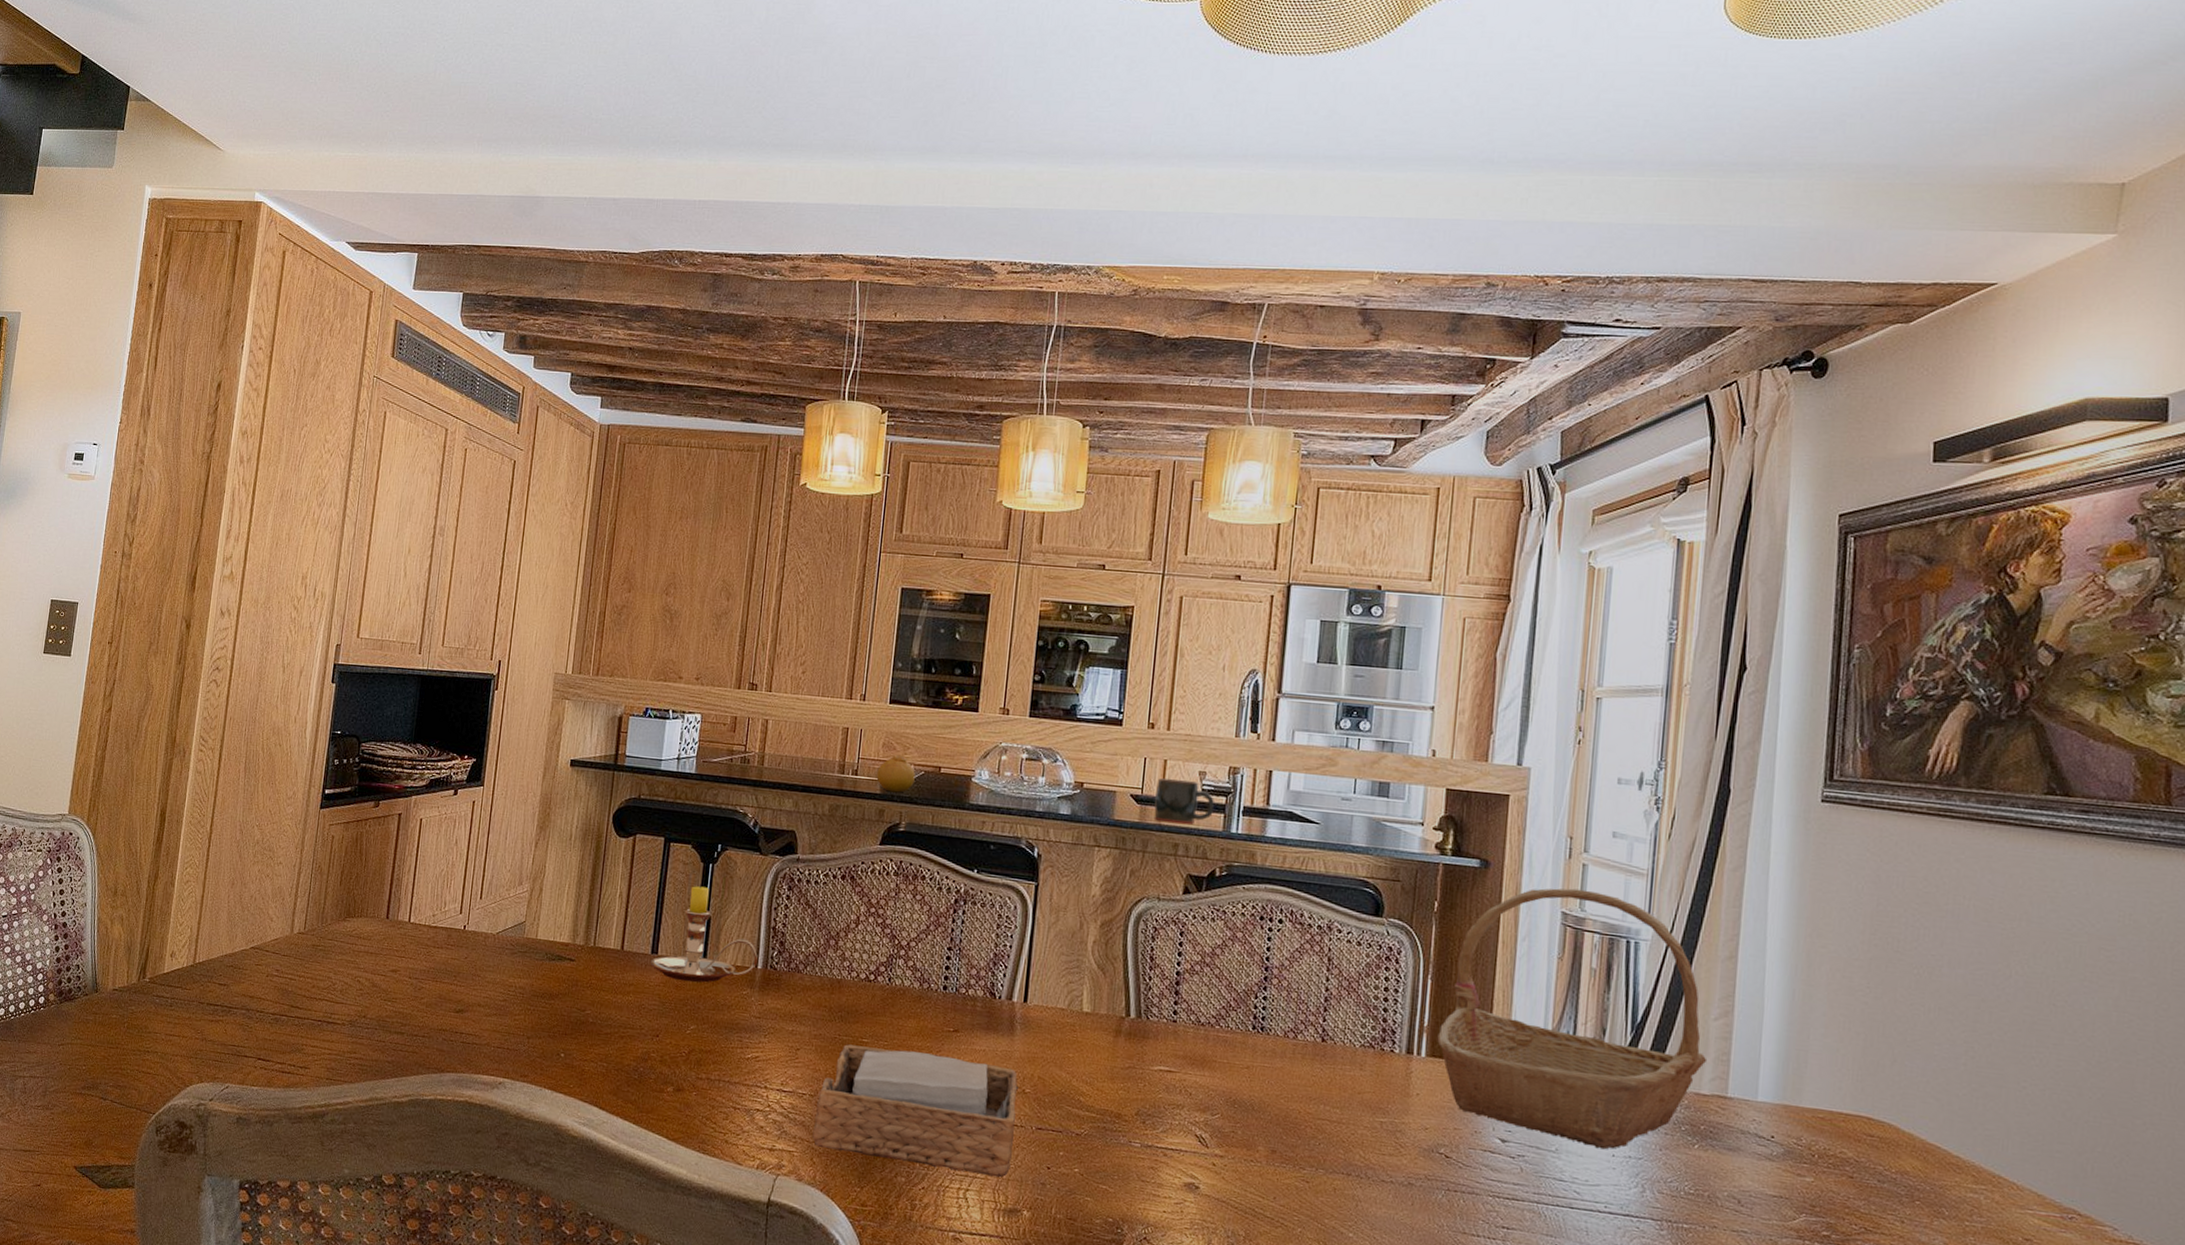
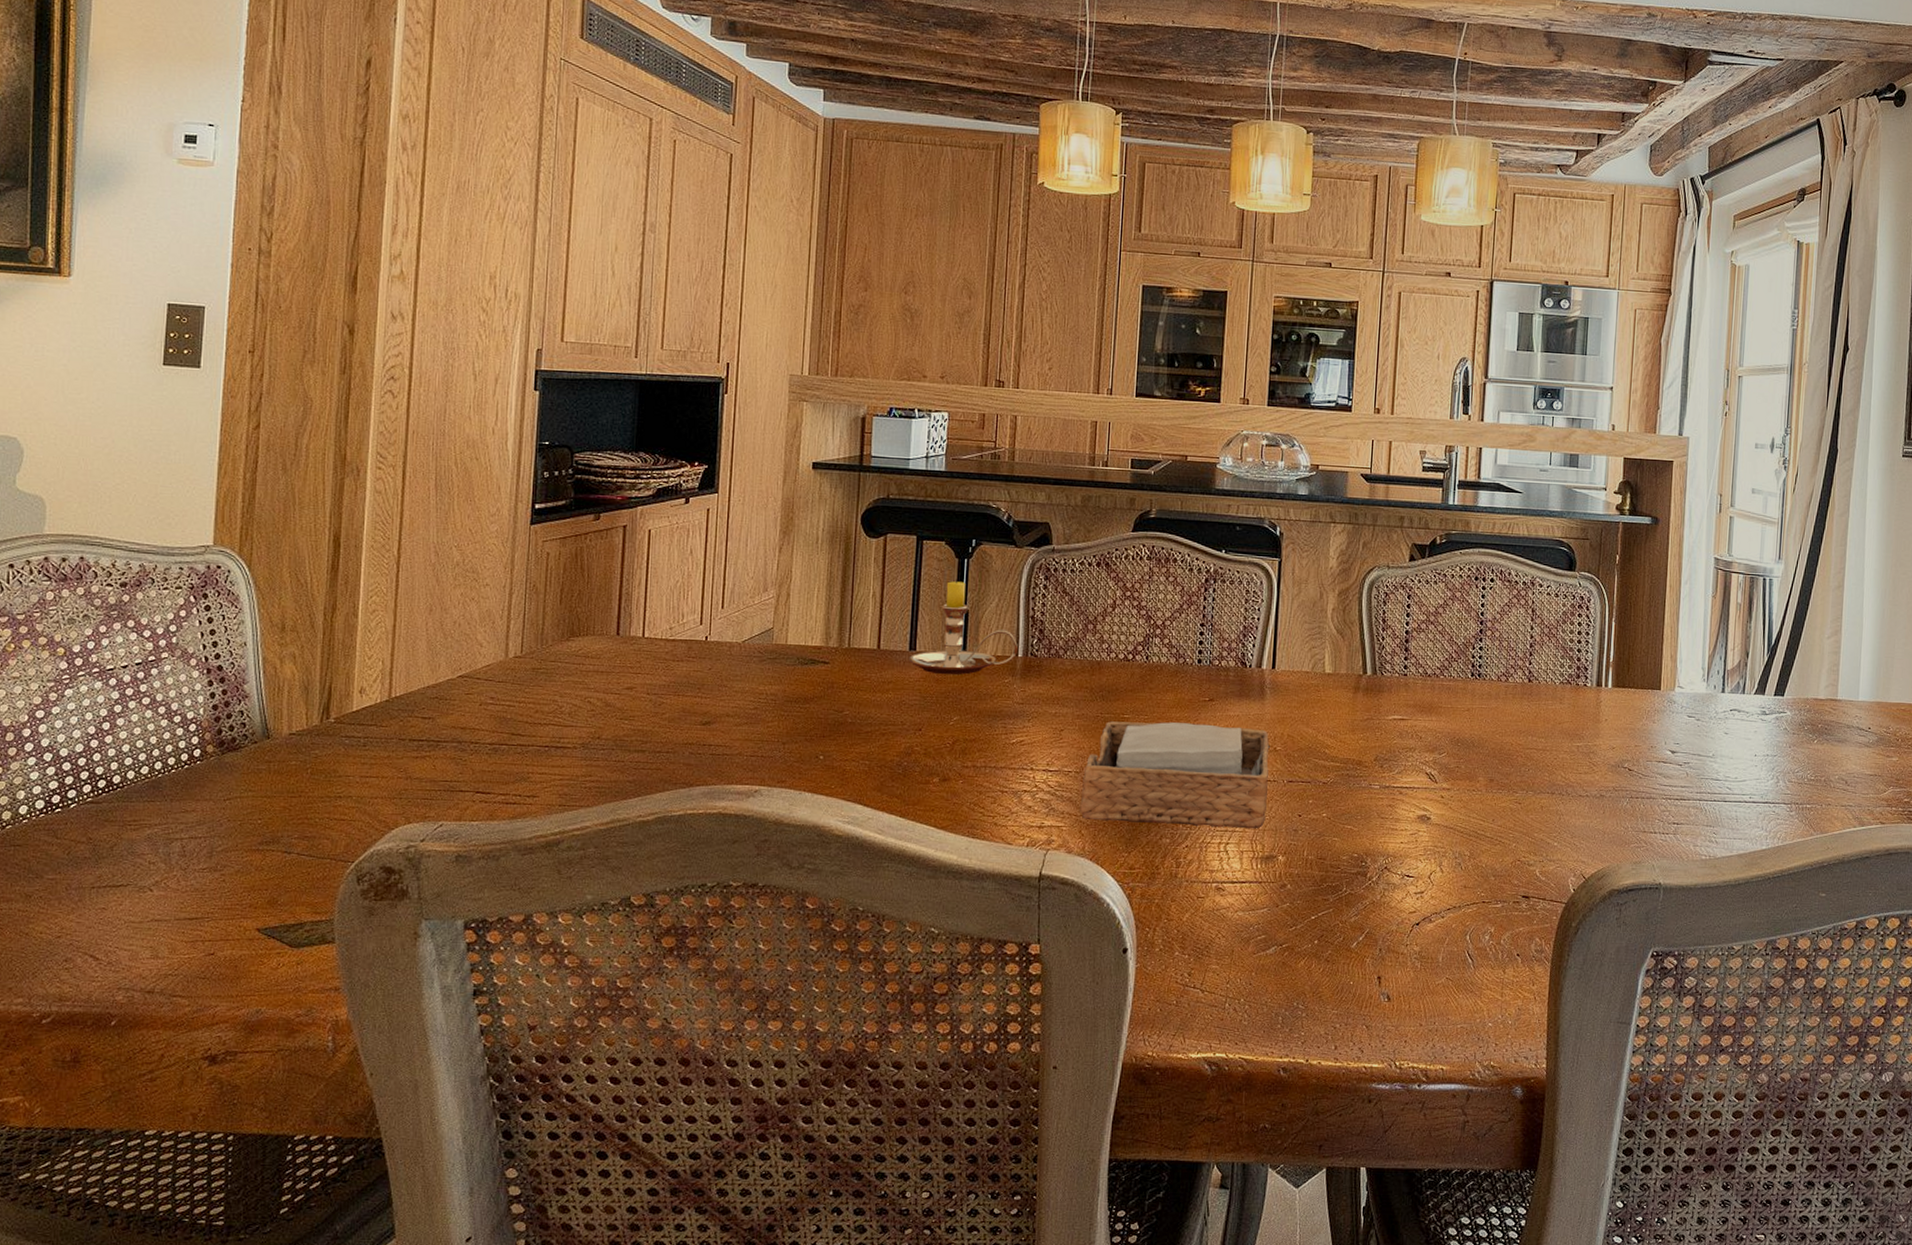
fruit: present [876,754,915,793] -> none [1126,445,1163,482]
mug: present [1154,778,1214,825] -> none [1382,458,1434,499]
basket: present [1437,888,1708,1150] -> none [1620,537,1823,751]

